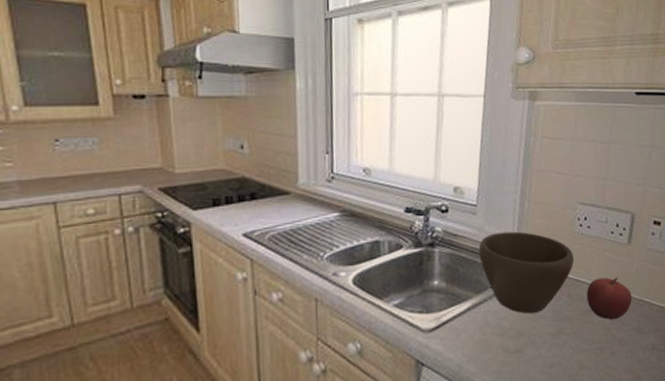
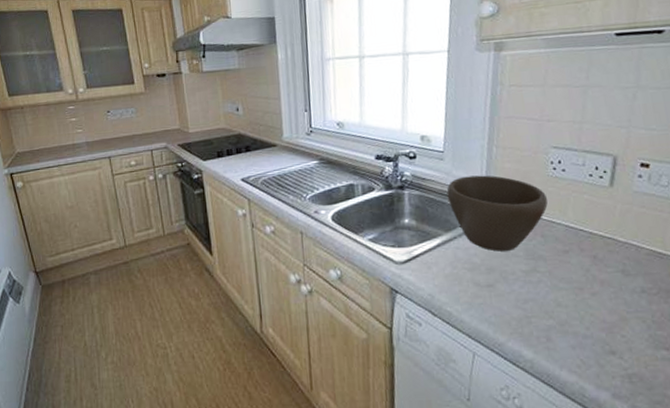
fruit: present [586,277,633,320] -> none [562,219,616,262]

